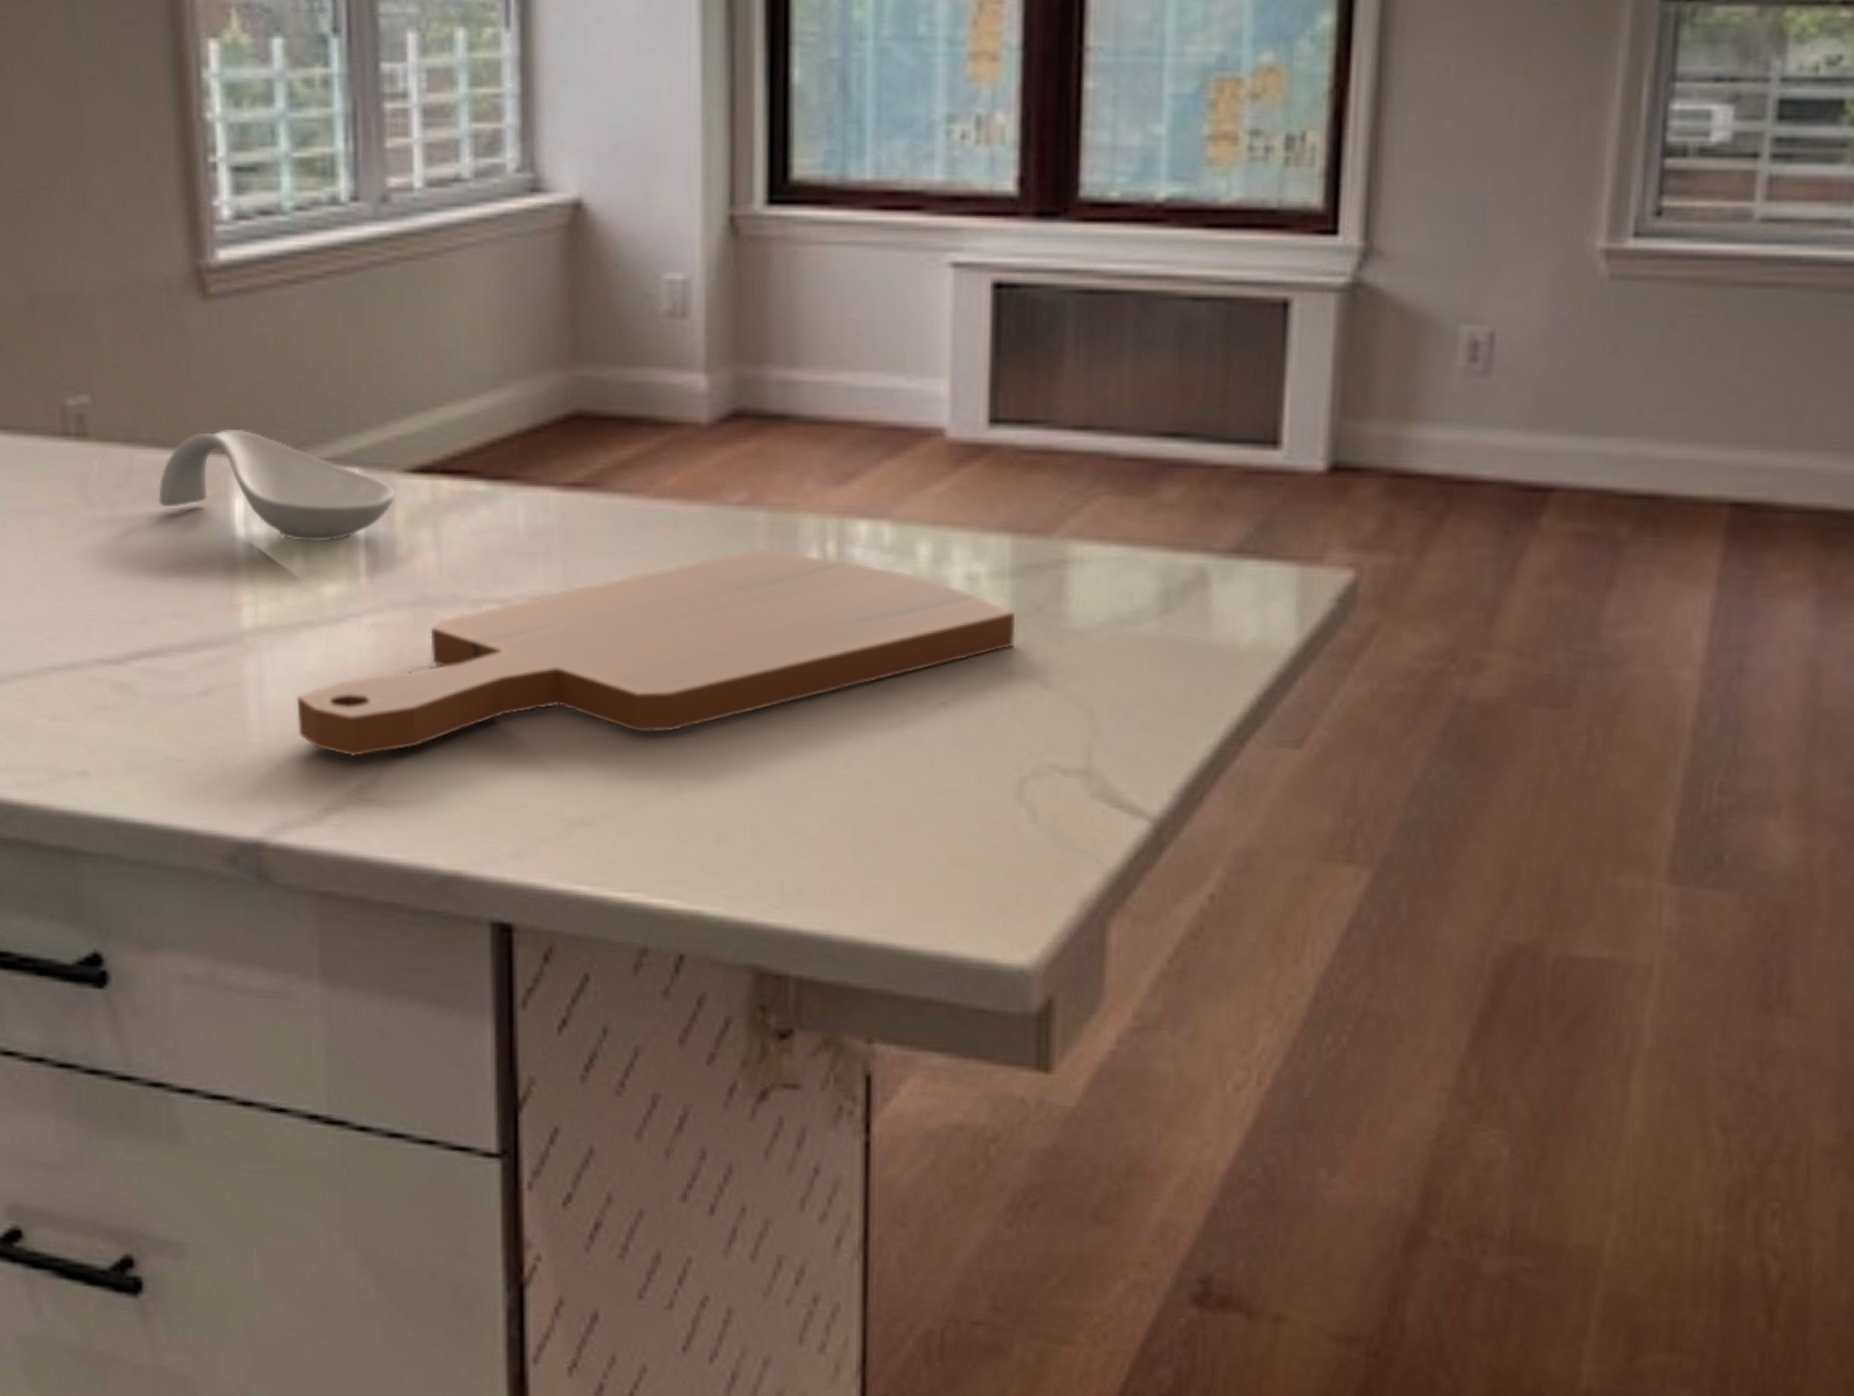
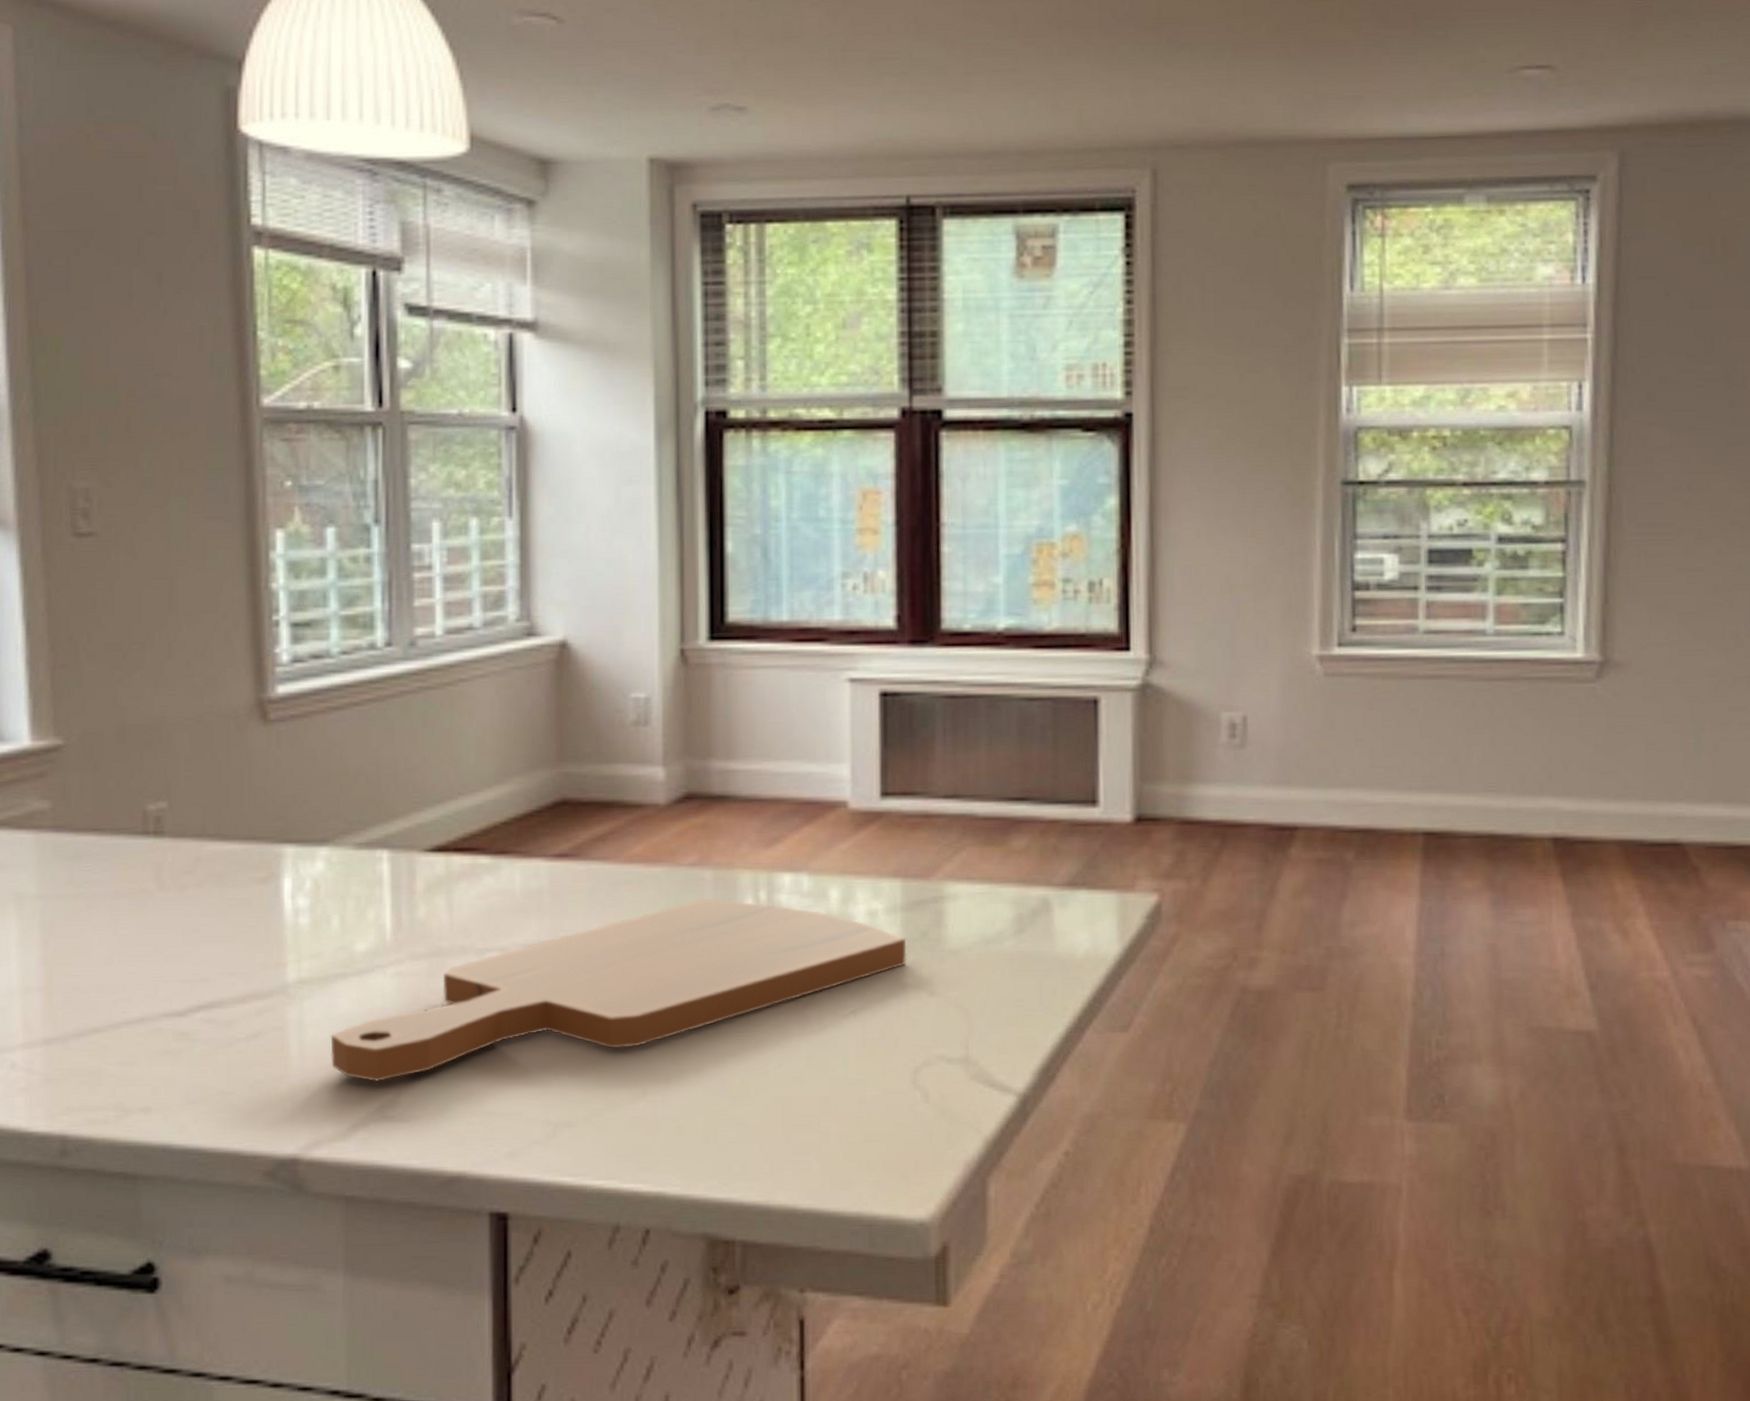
spoon rest: present [158,430,396,542] -> none [221,824,417,910]

